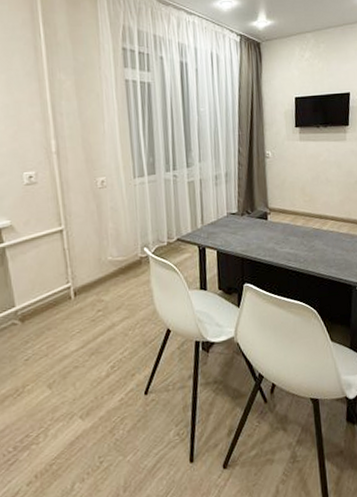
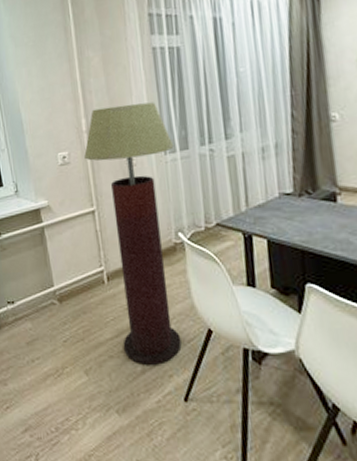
floor lamp: none [53,129,144,370] -> present [84,102,182,365]

